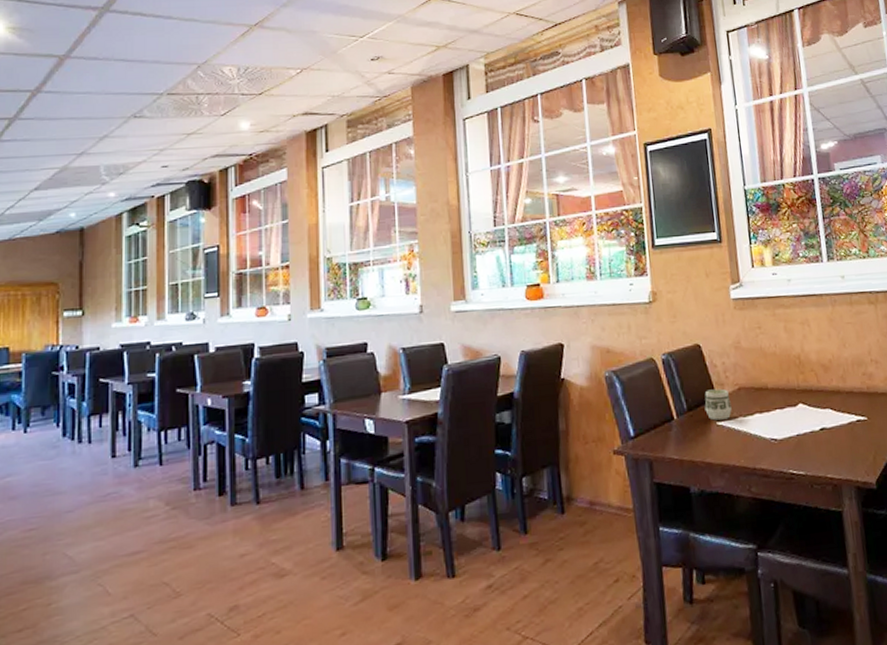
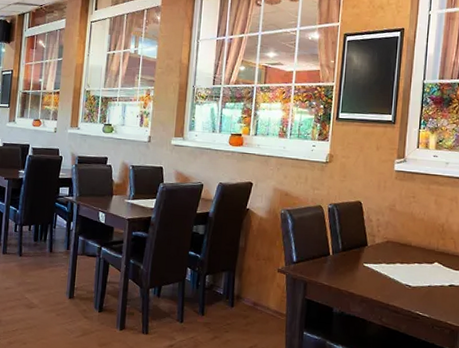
cup: present [704,388,732,421] -> none [356,238,379,263]

